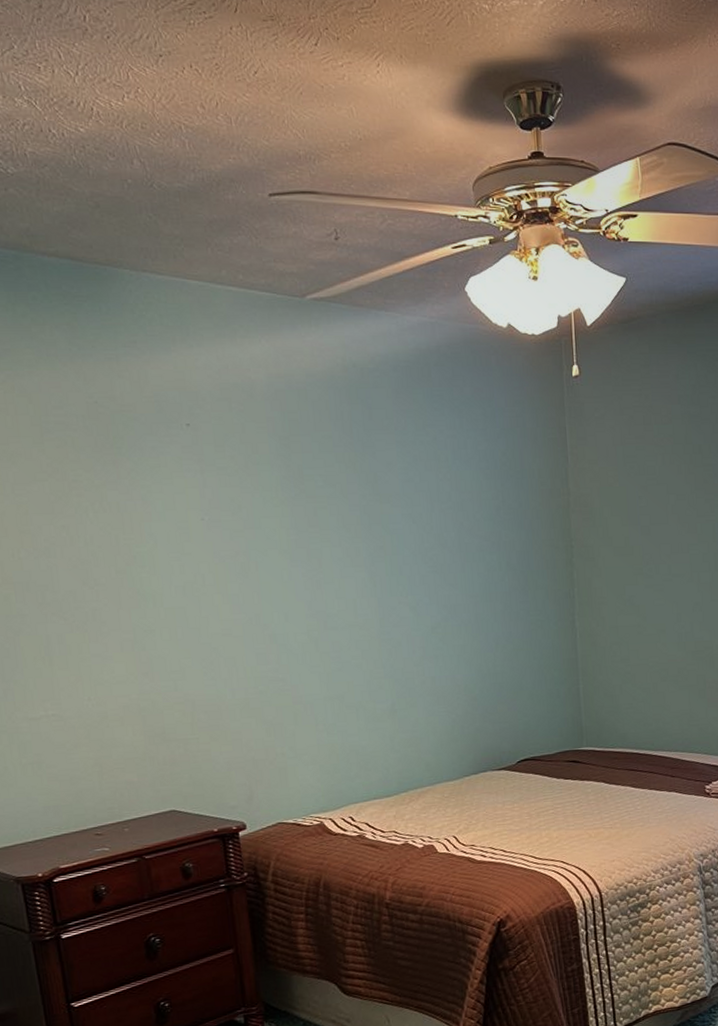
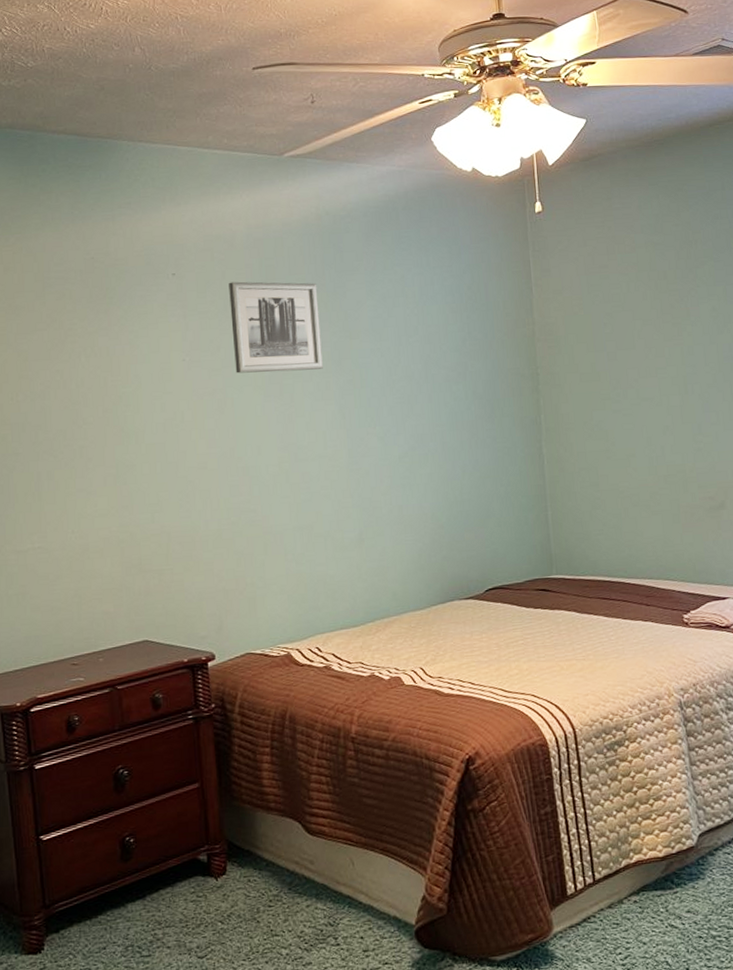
wall art: none [249,436,352,536] -> present [229,281,323,374]

